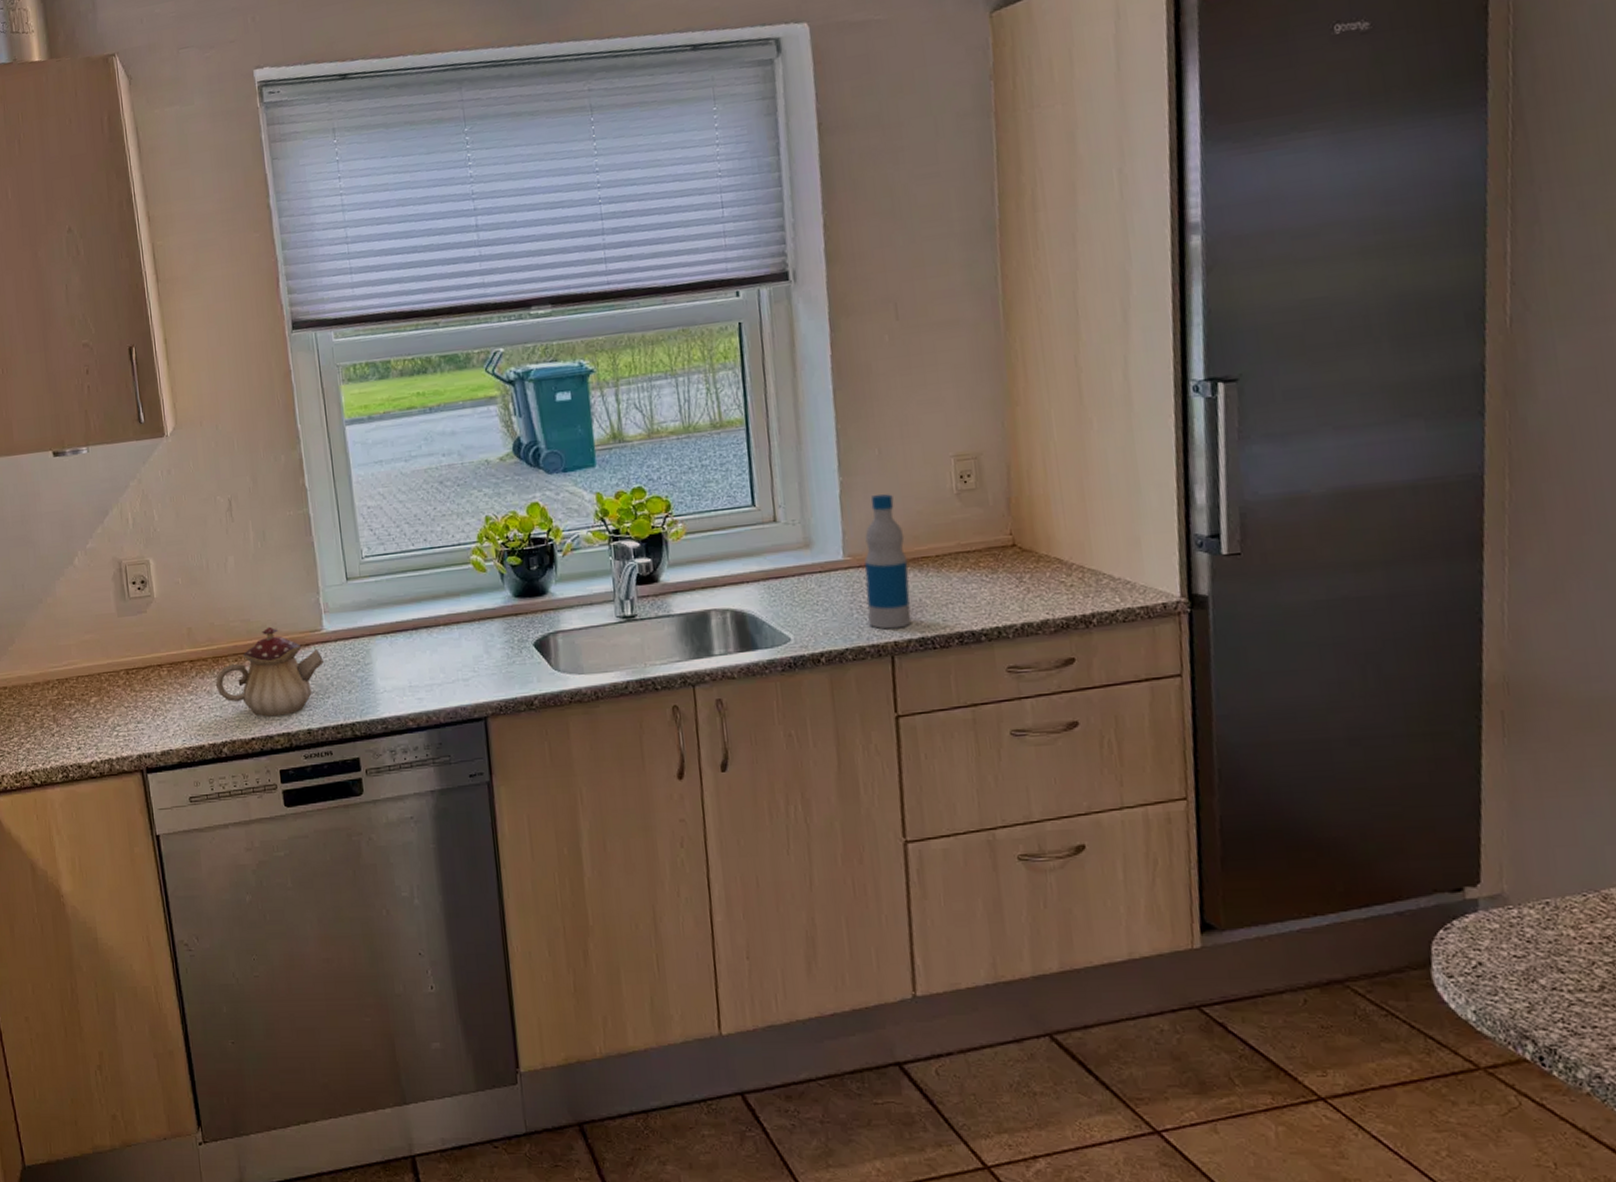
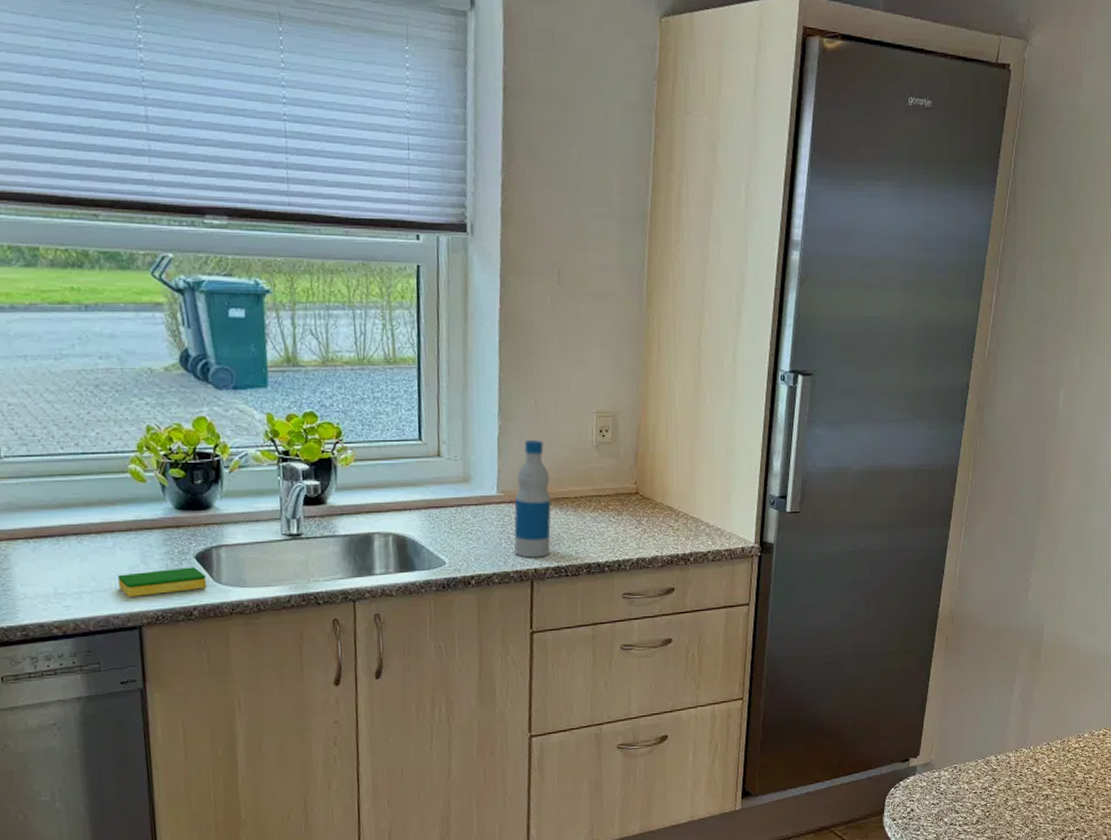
dish sponge: none [463,655,546,688] -> present [117,567,207,597]

